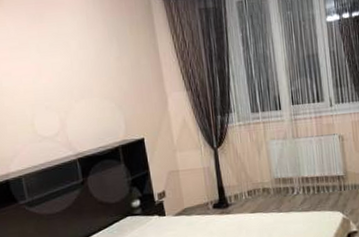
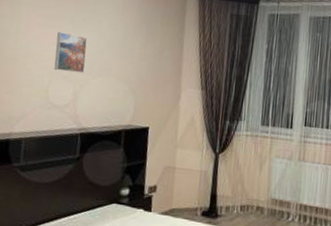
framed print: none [27,61,66,102] -> present [54,32,88,74]

